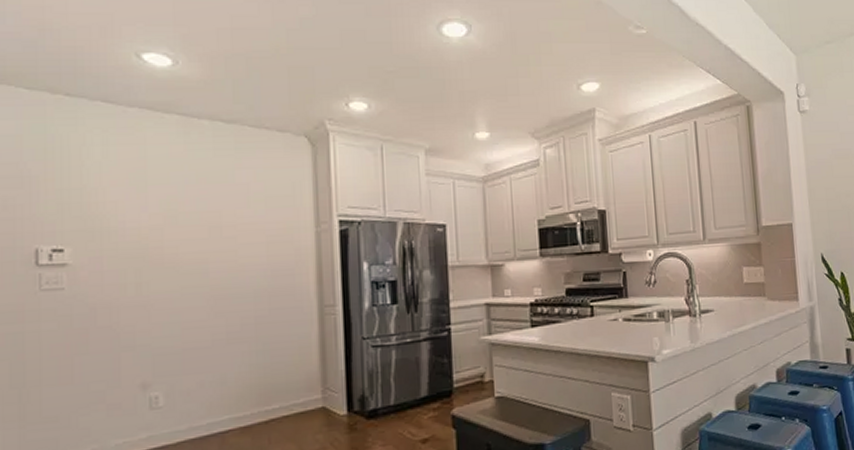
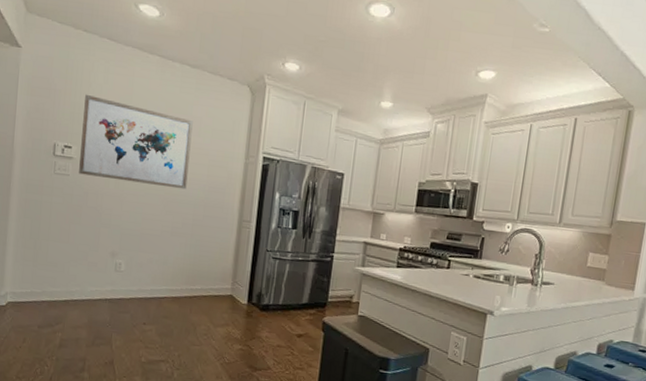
wall art: none [77,176,240,285] -> present [79,94,193,190]

